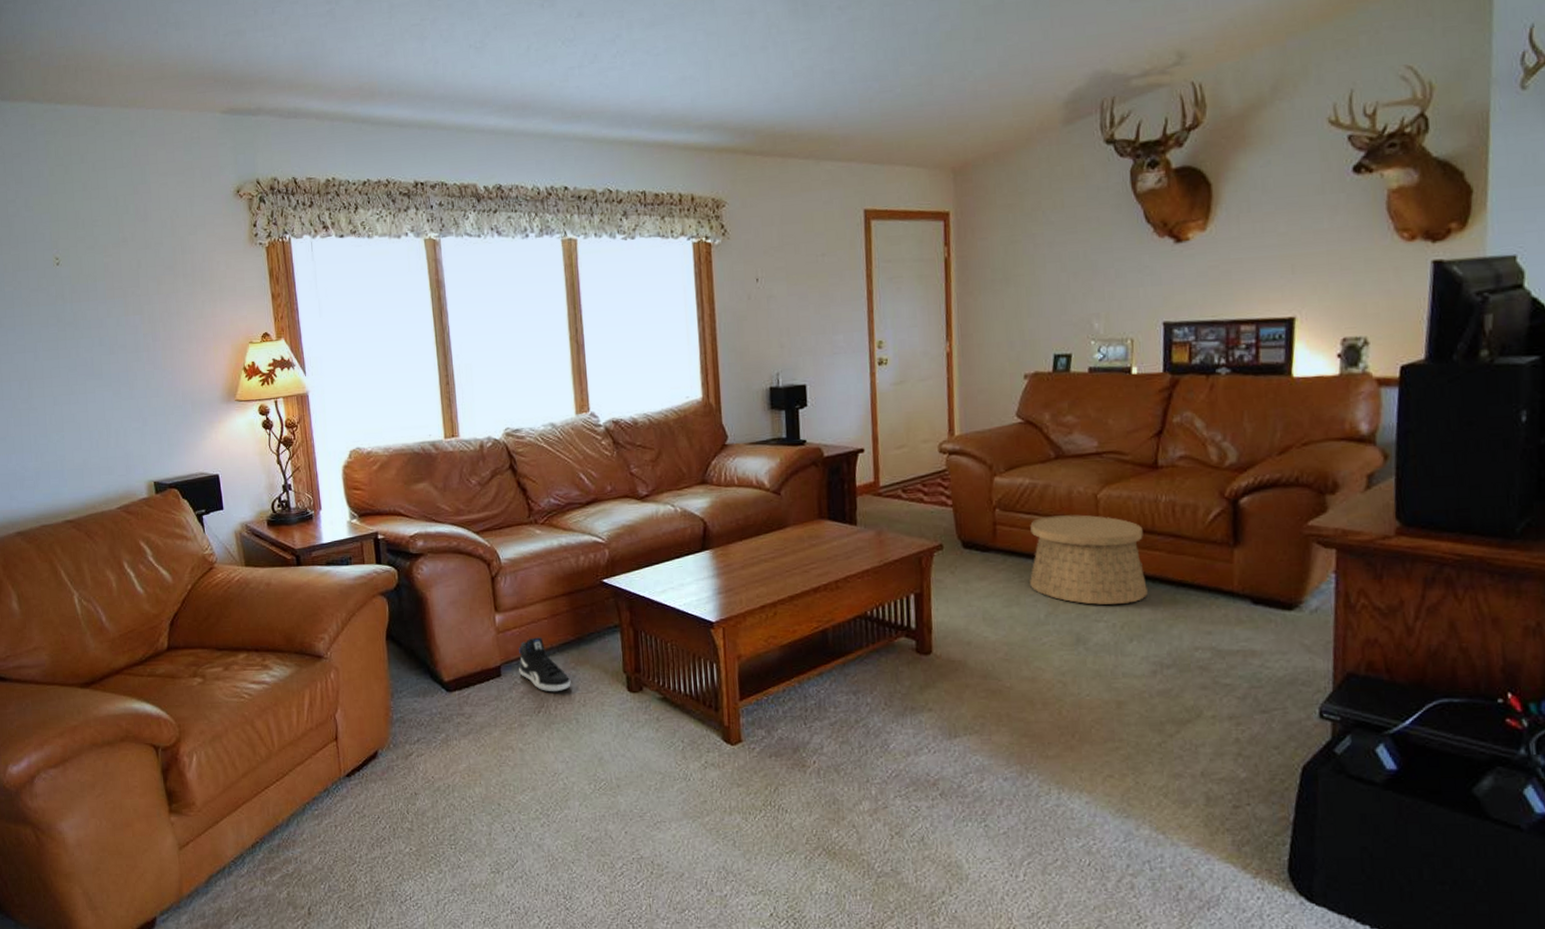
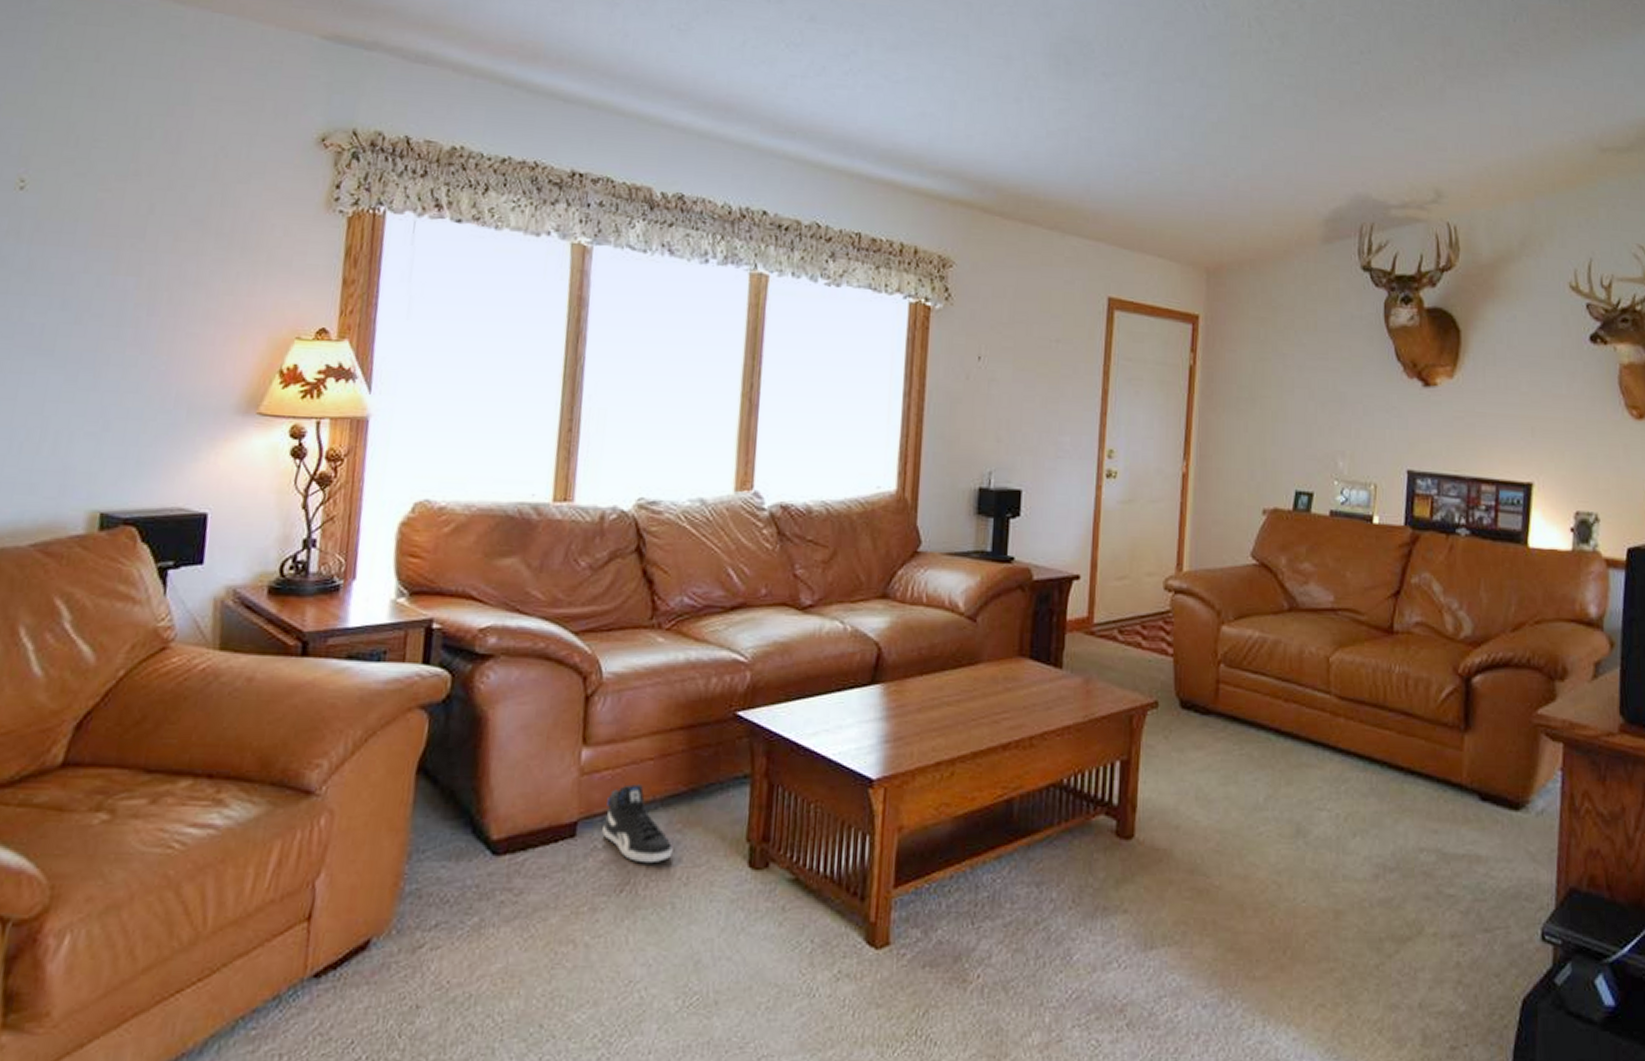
basket: present [1030,514,1148,605] -> none [1251,678,1375,792]

